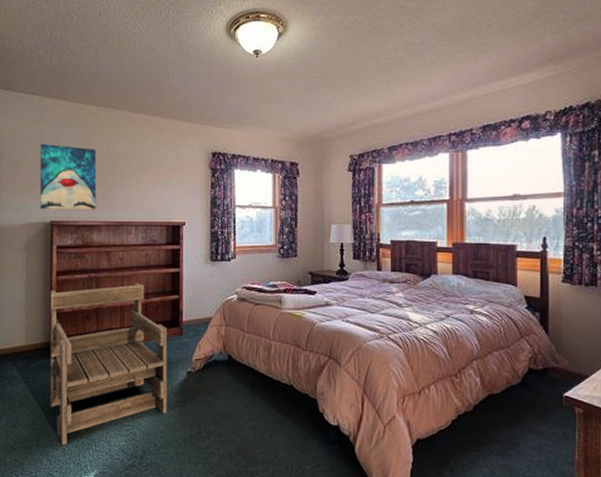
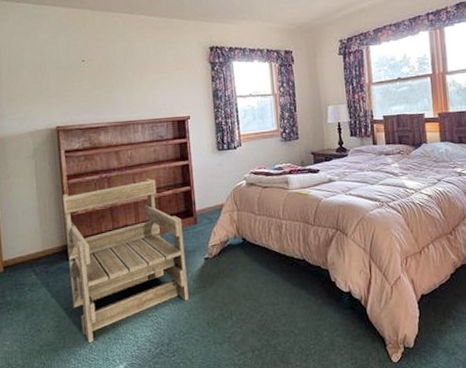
wall art: present [40,143,97,210] -> none [38,50,101,116]

